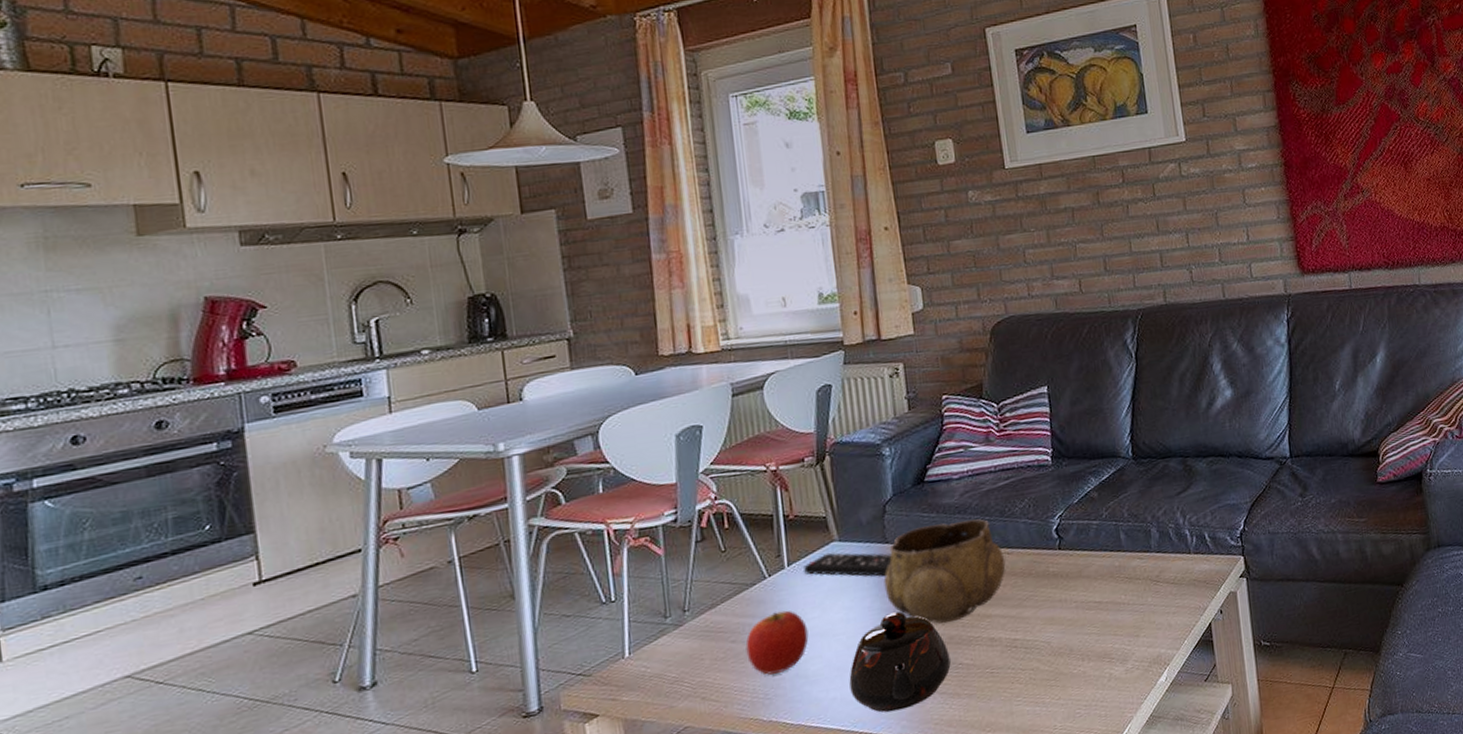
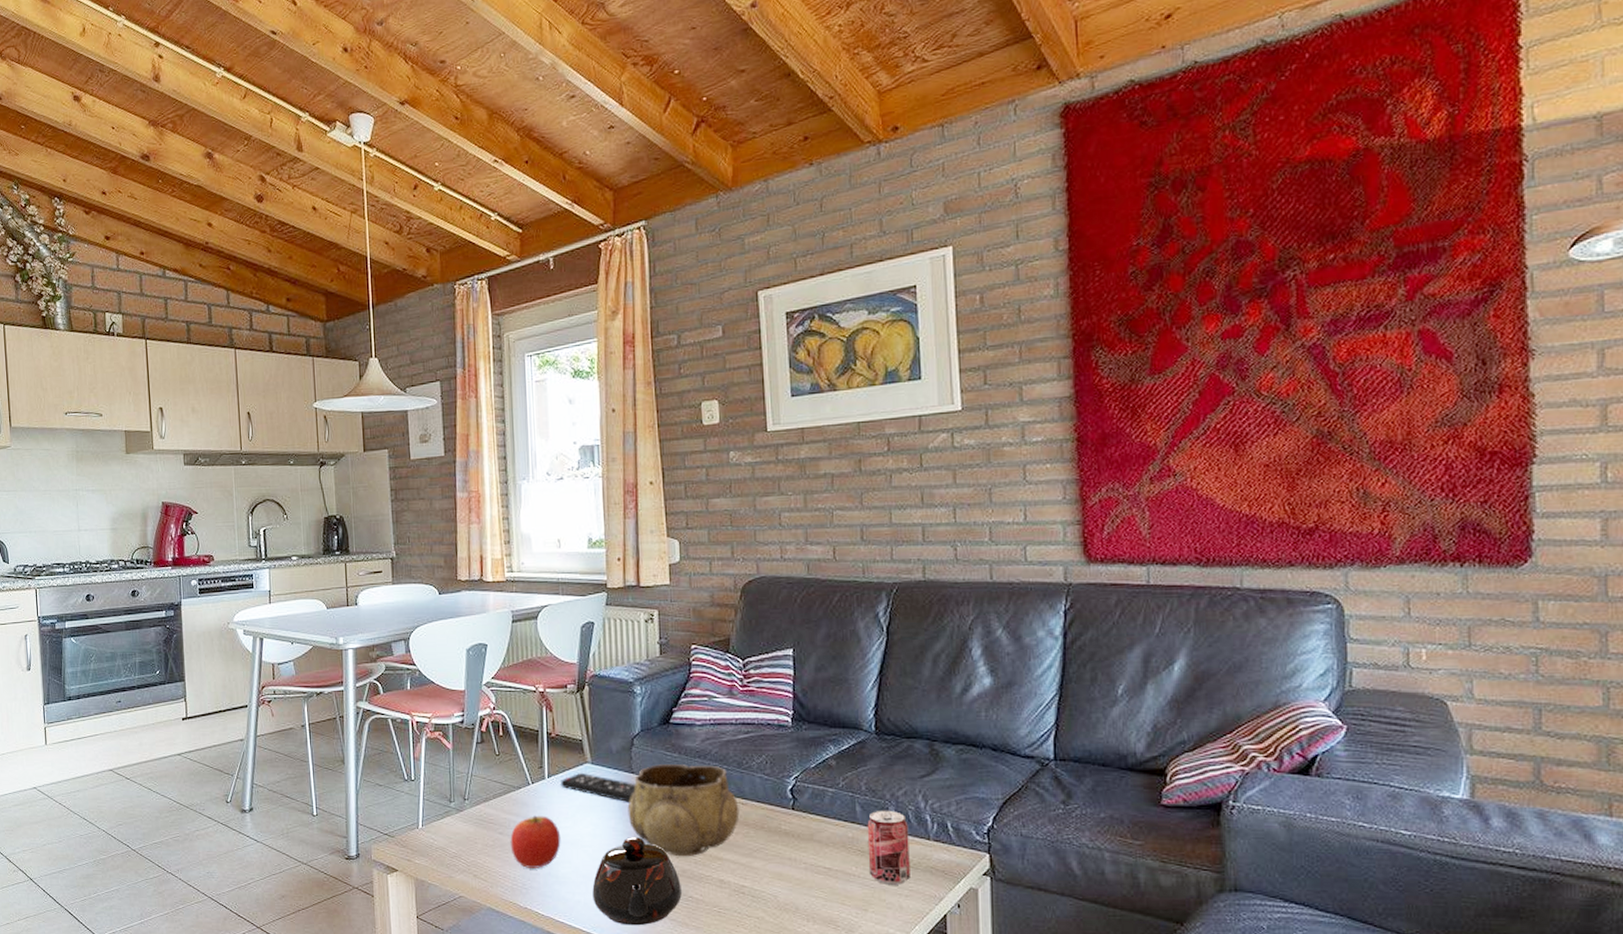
beverage can: none [1132,532,1176,607] -> present [867,810,910,885]

